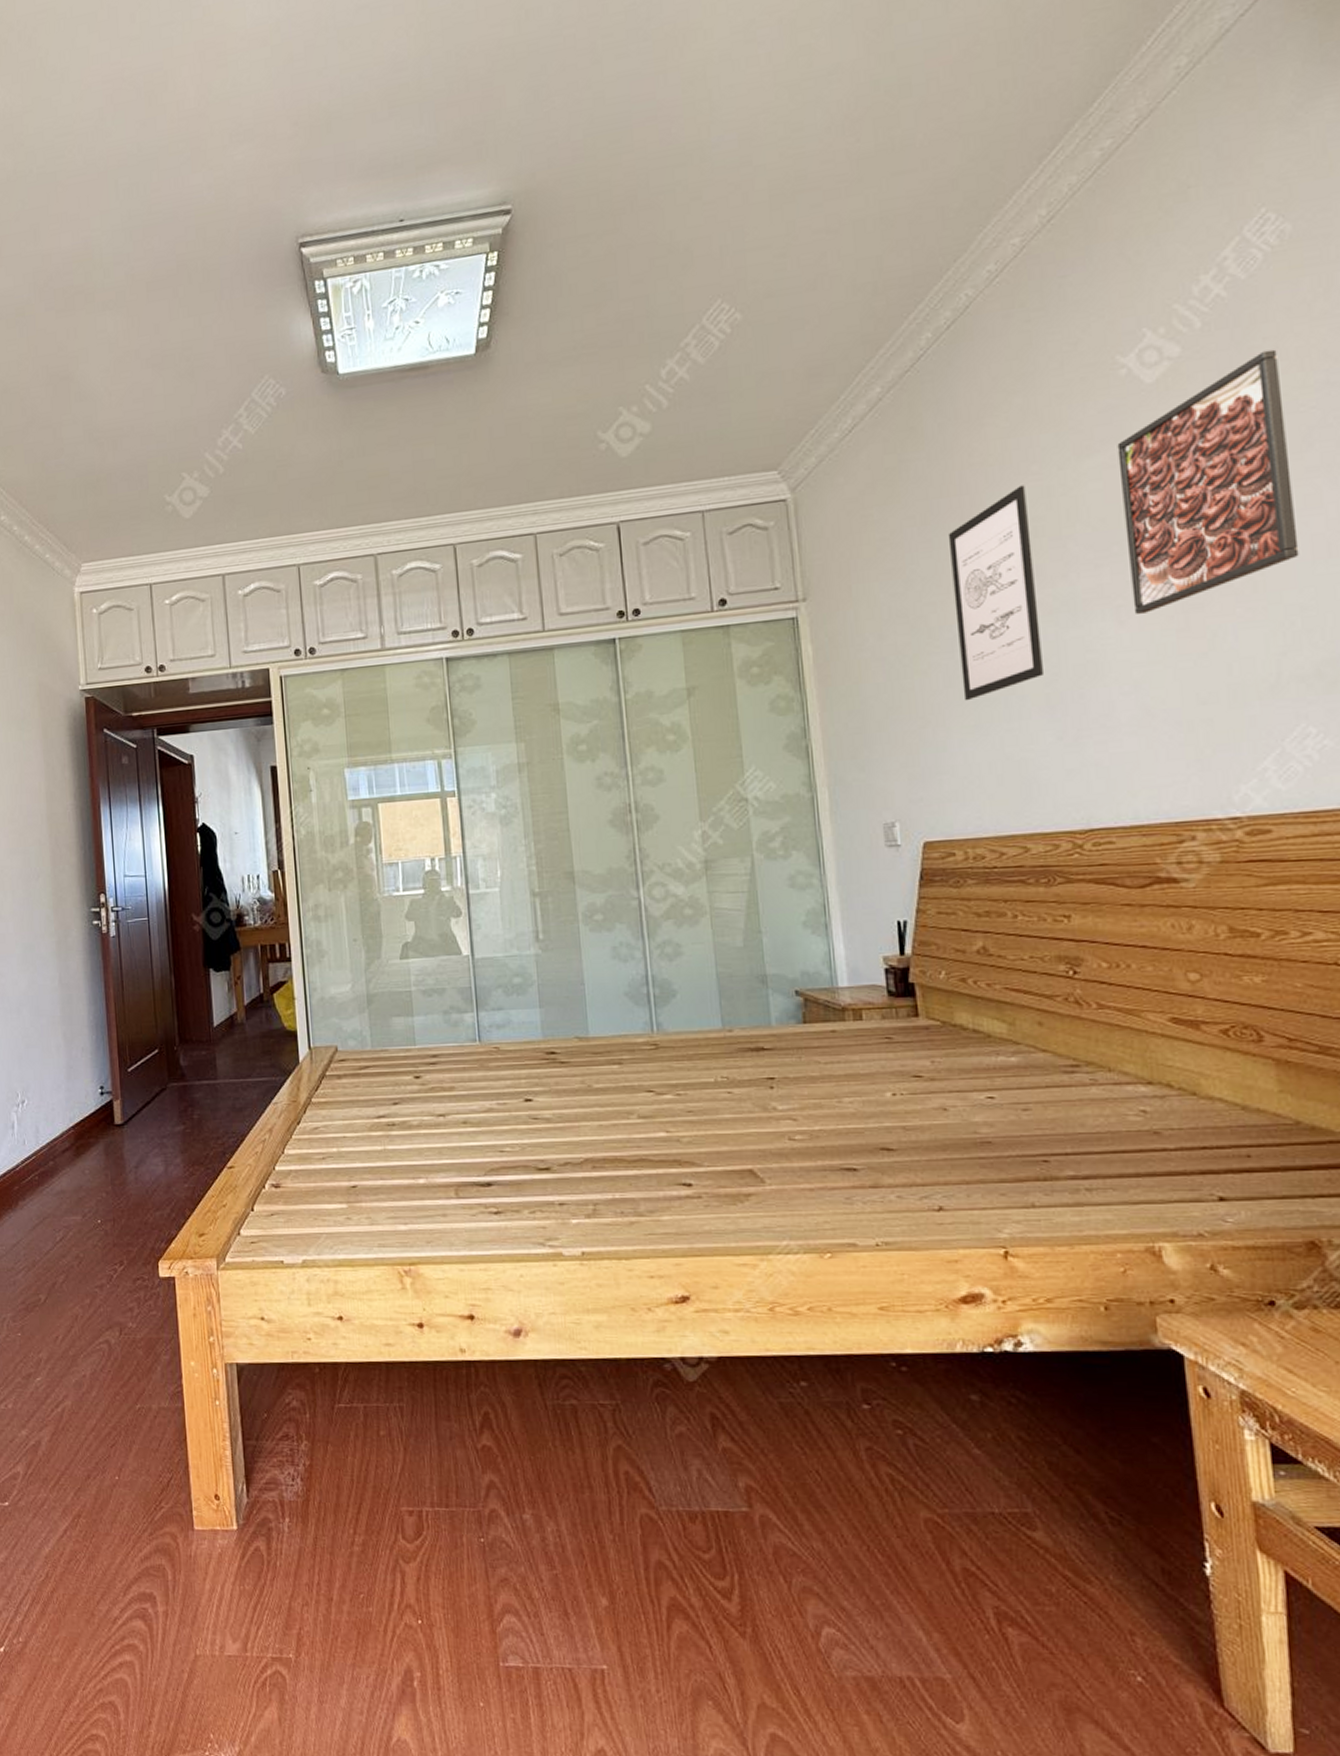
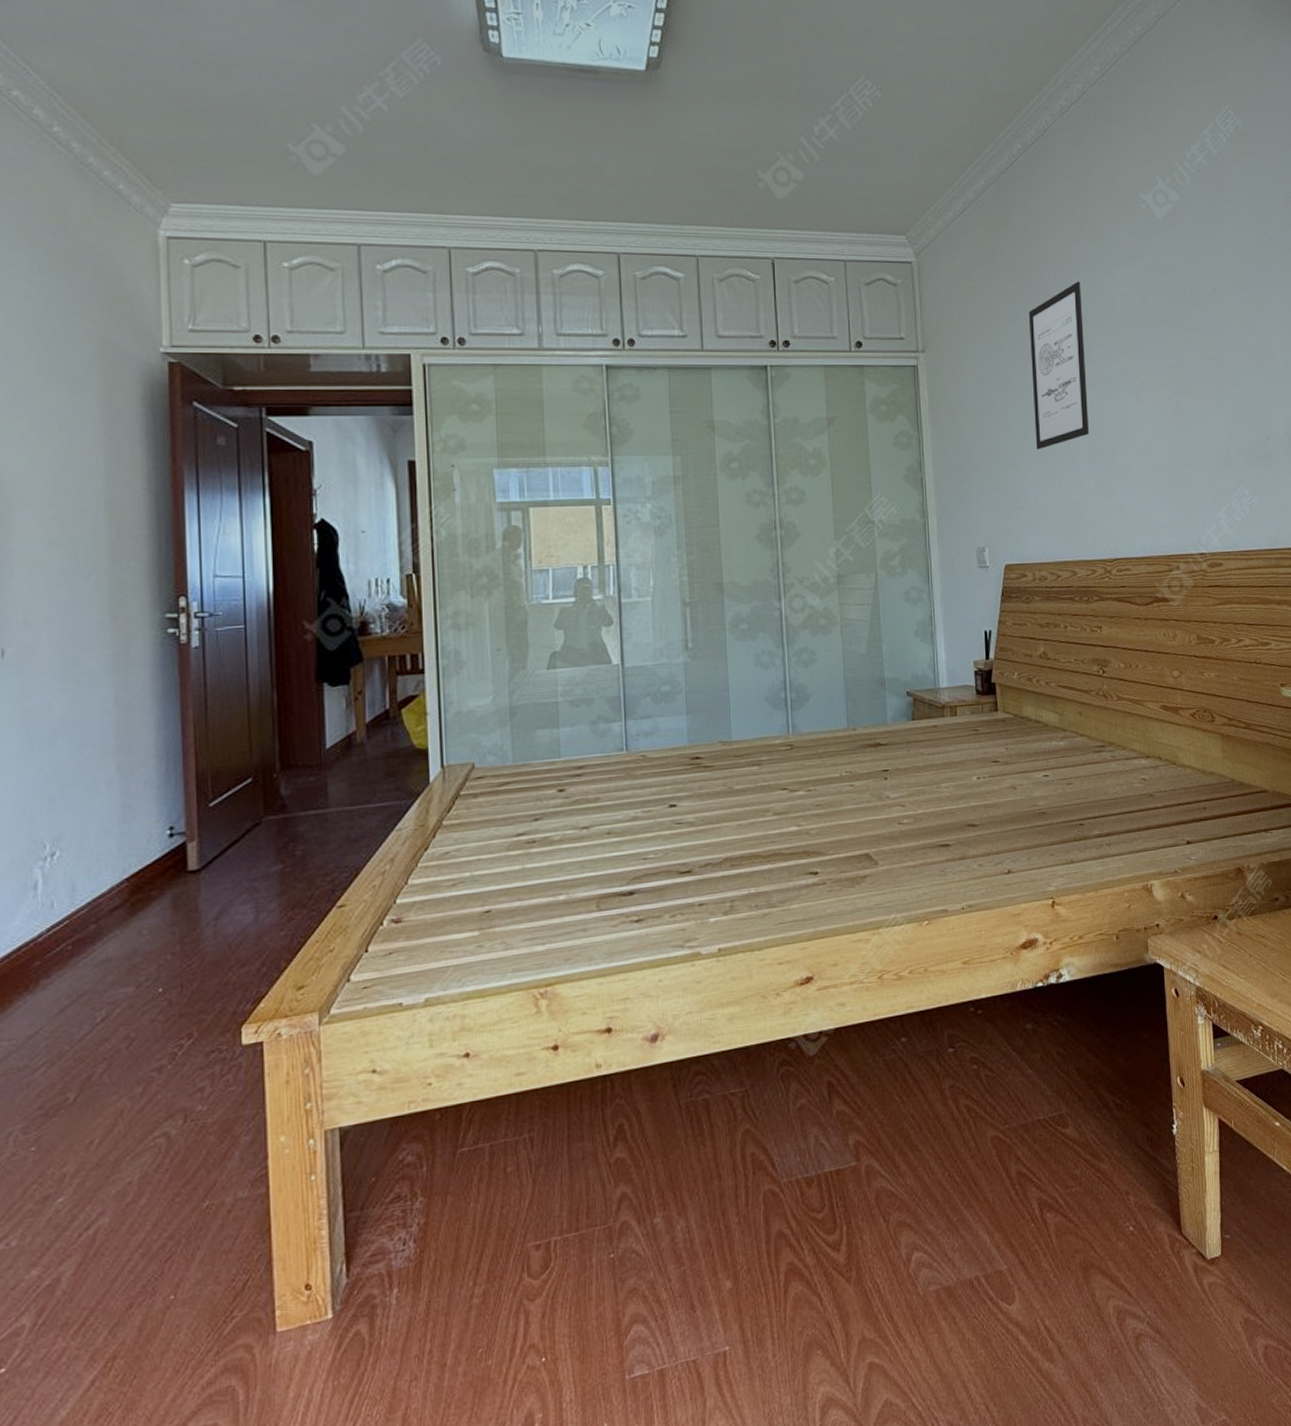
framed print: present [1117,349,1299,614] -> none [1139,210,1242,393]

